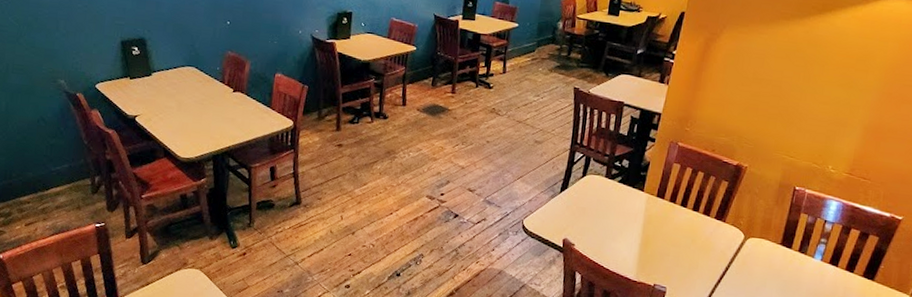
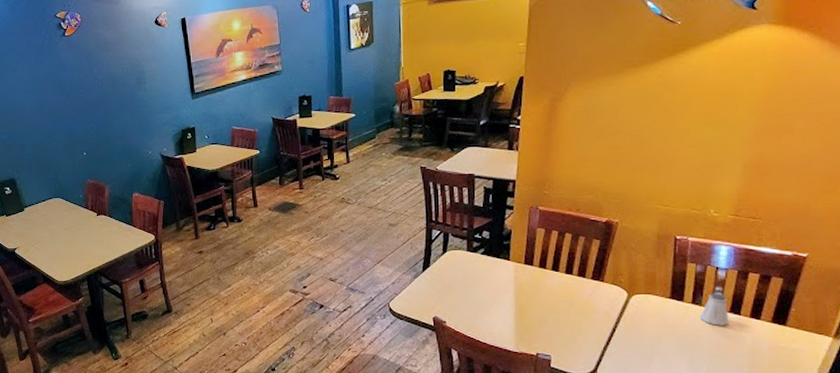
saltshaker: none [803,244,830,276] -> present [699,293,729,326]

